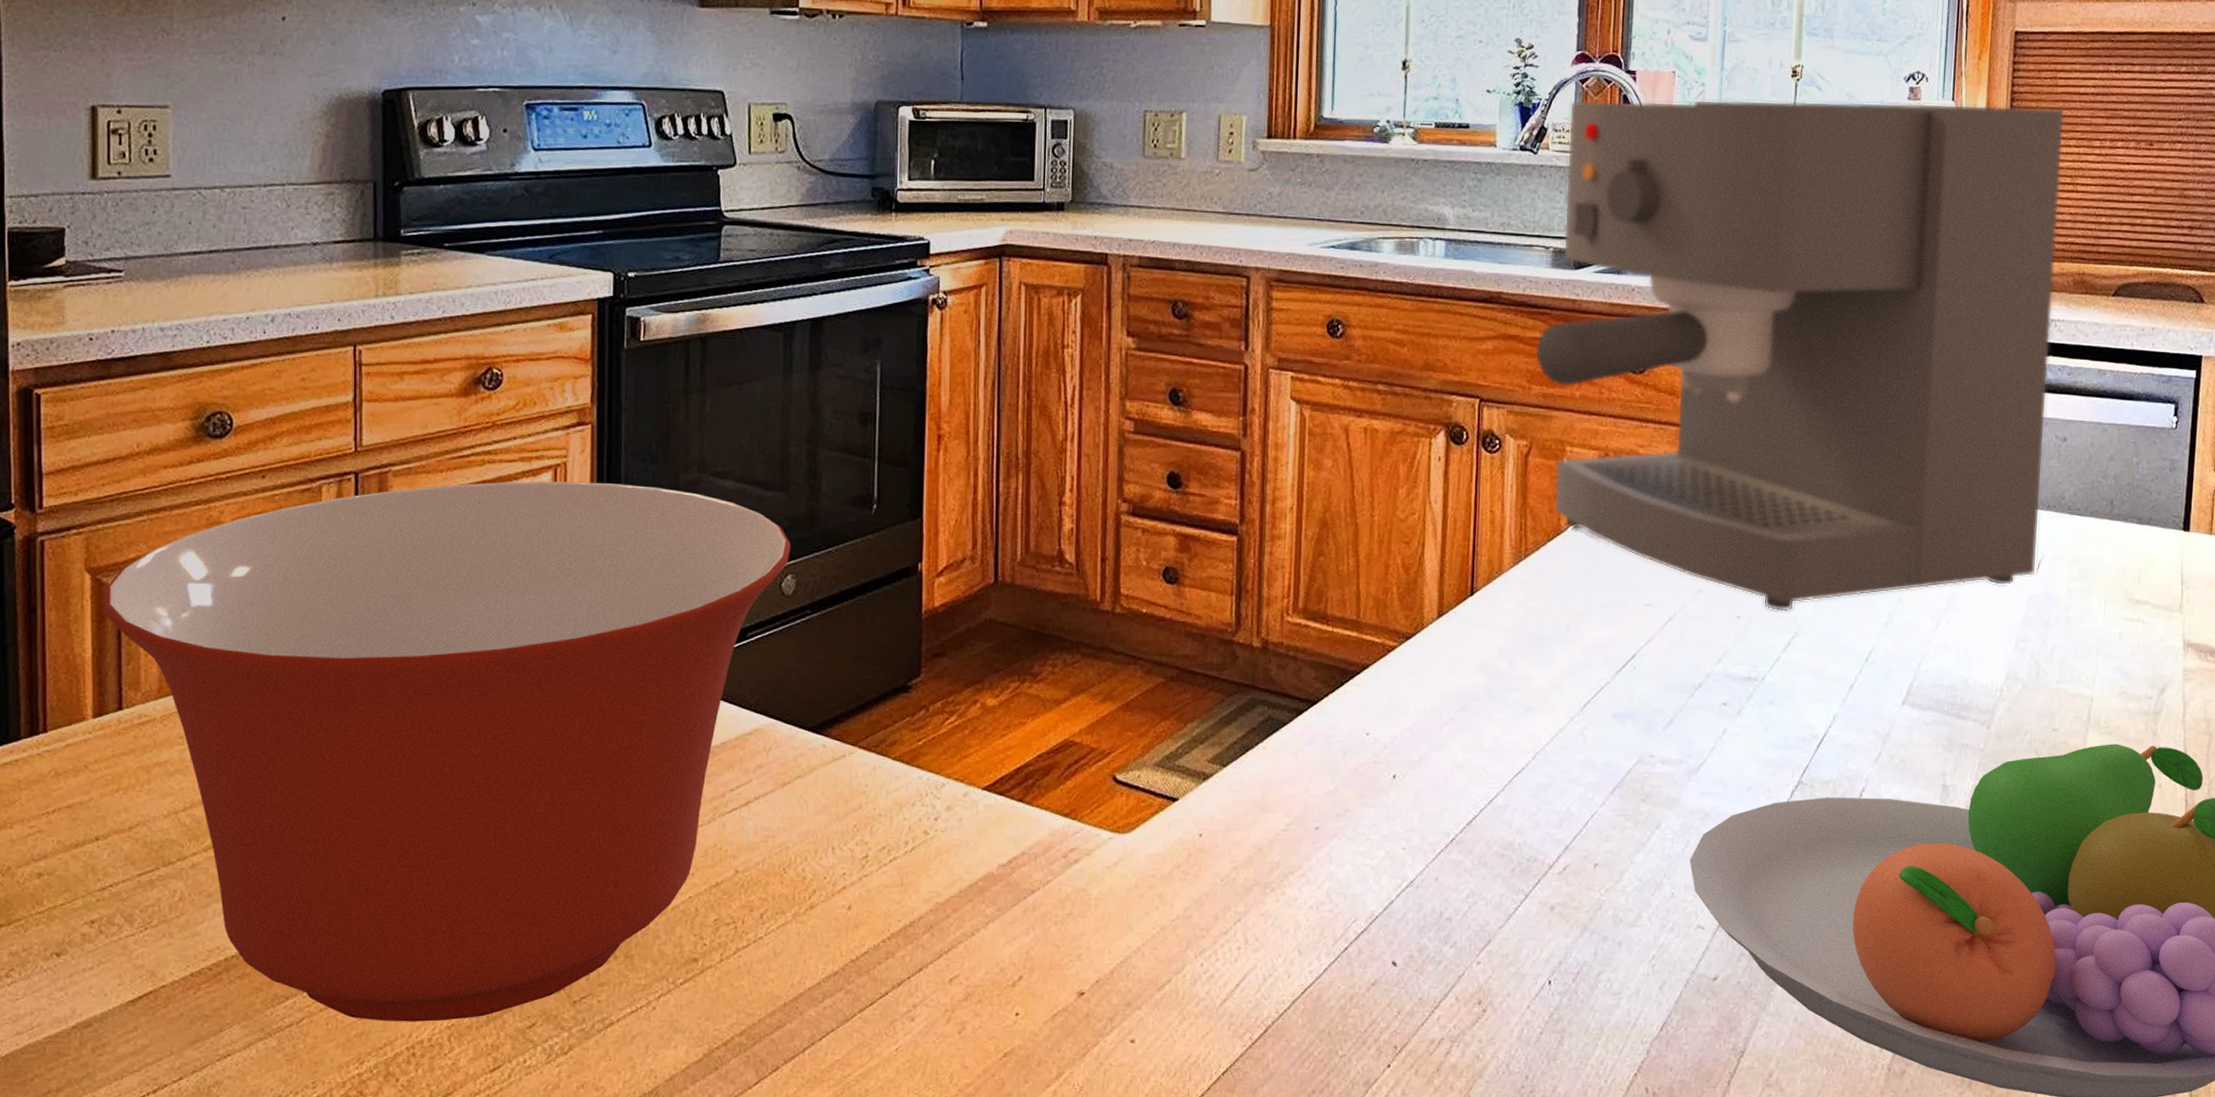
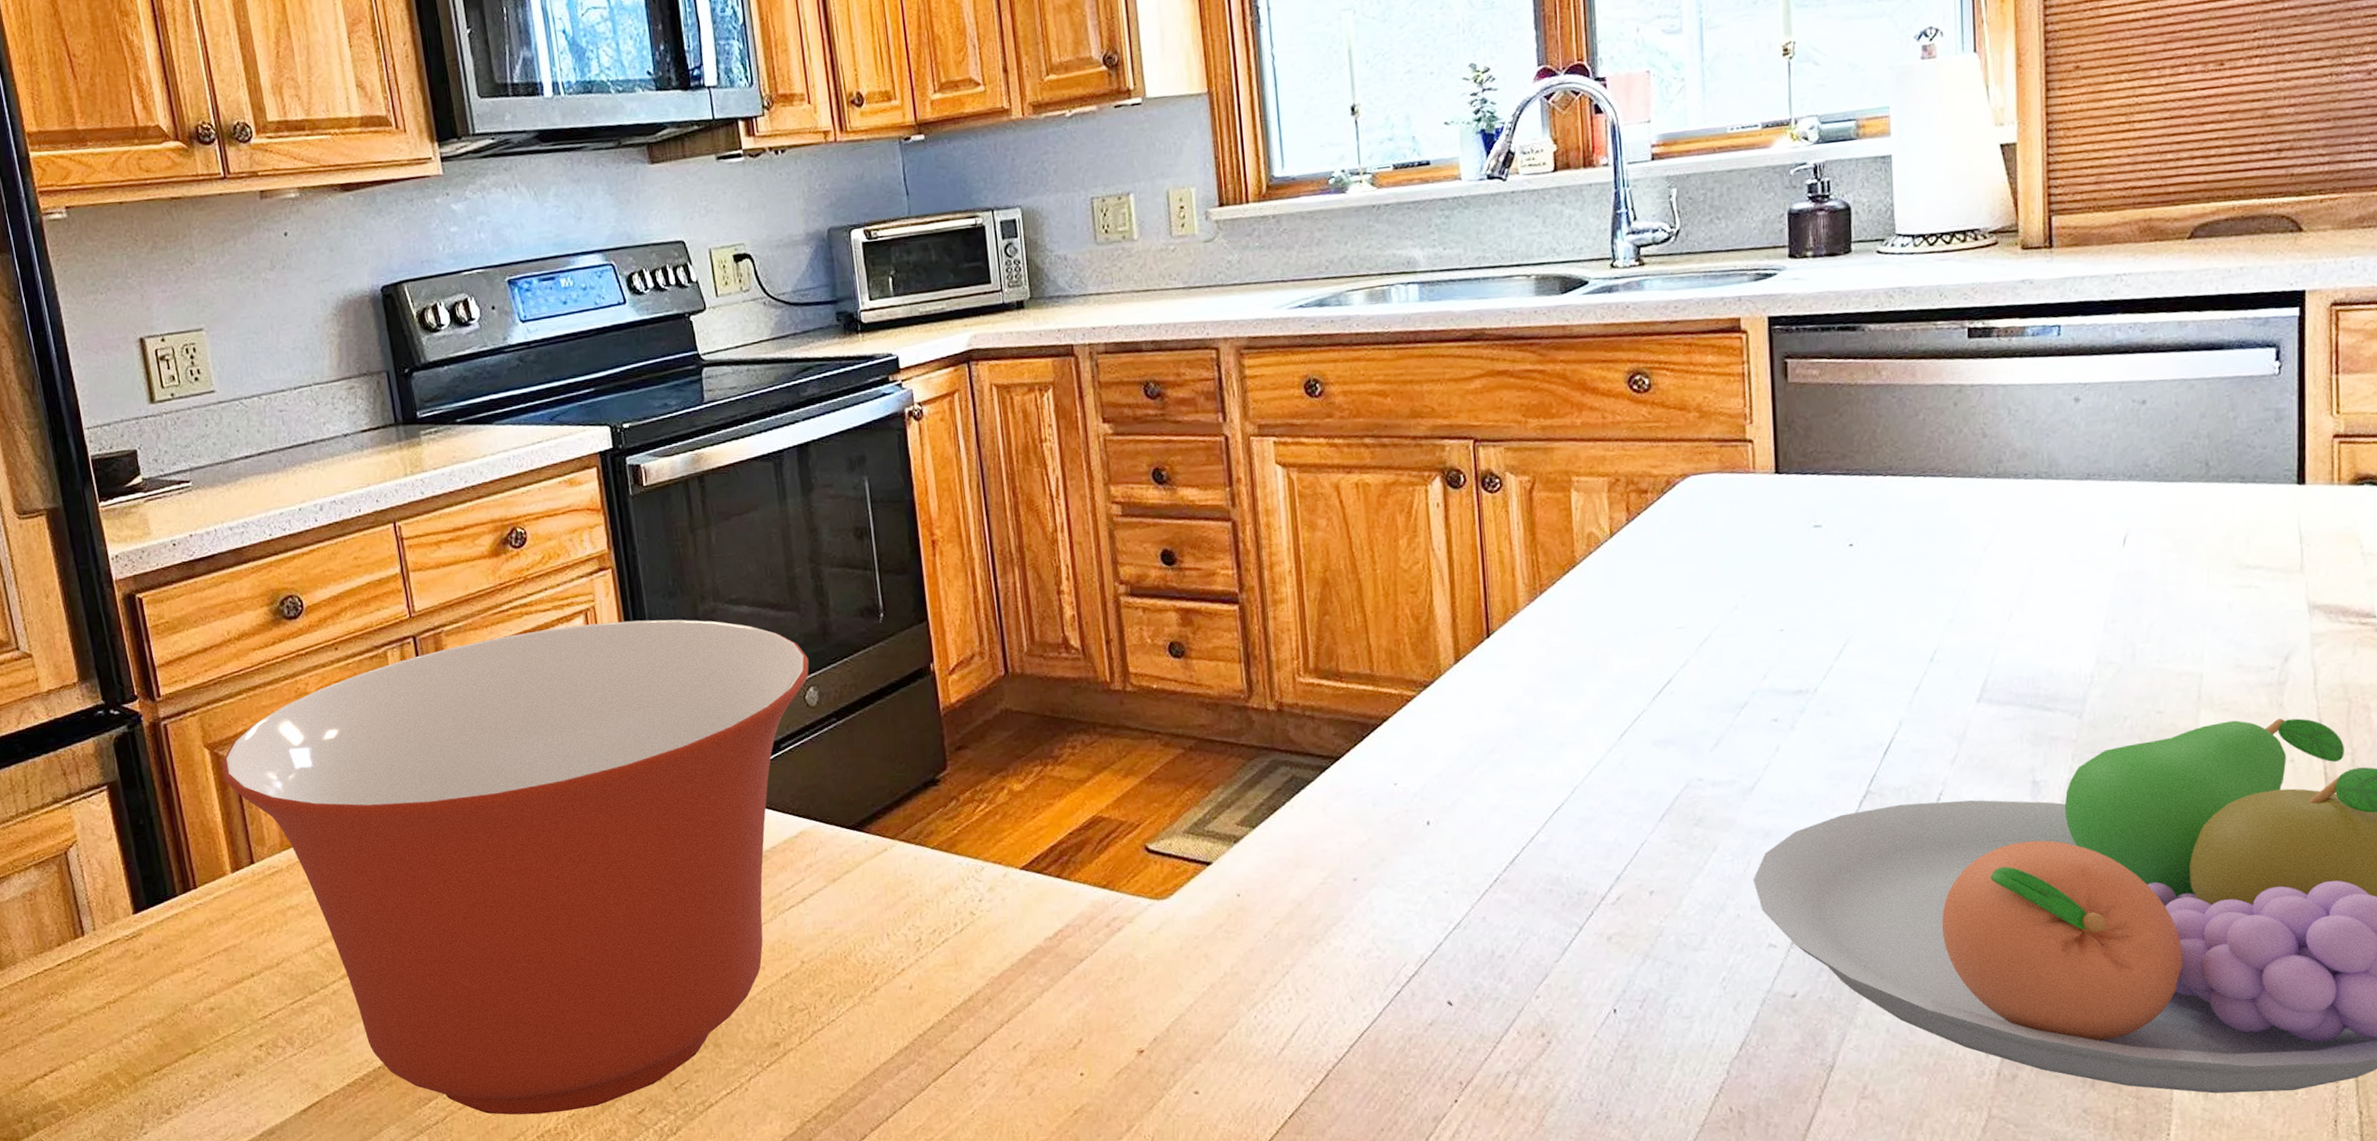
coffee maker: present [1535,99,2065,611] -> none [1527,40,2122,620]

